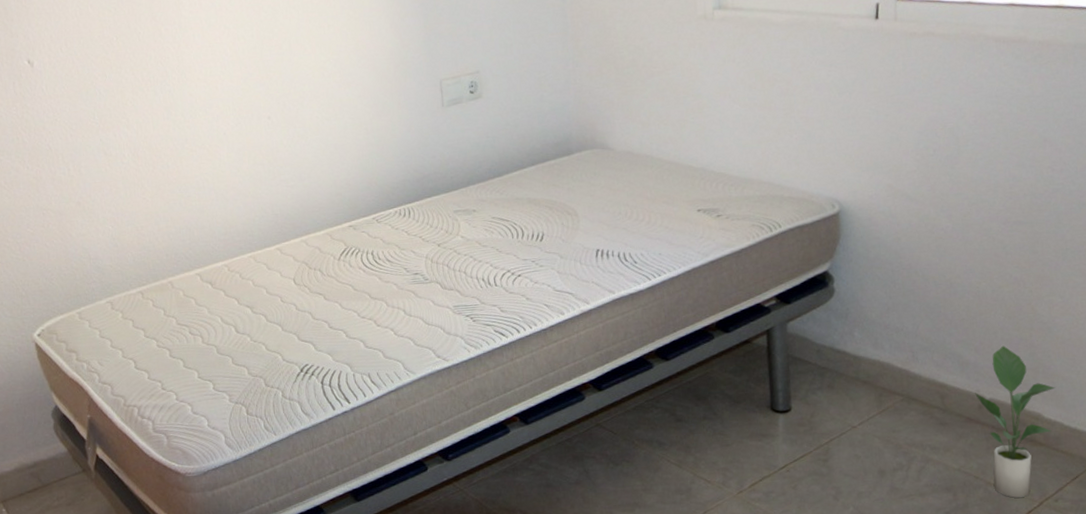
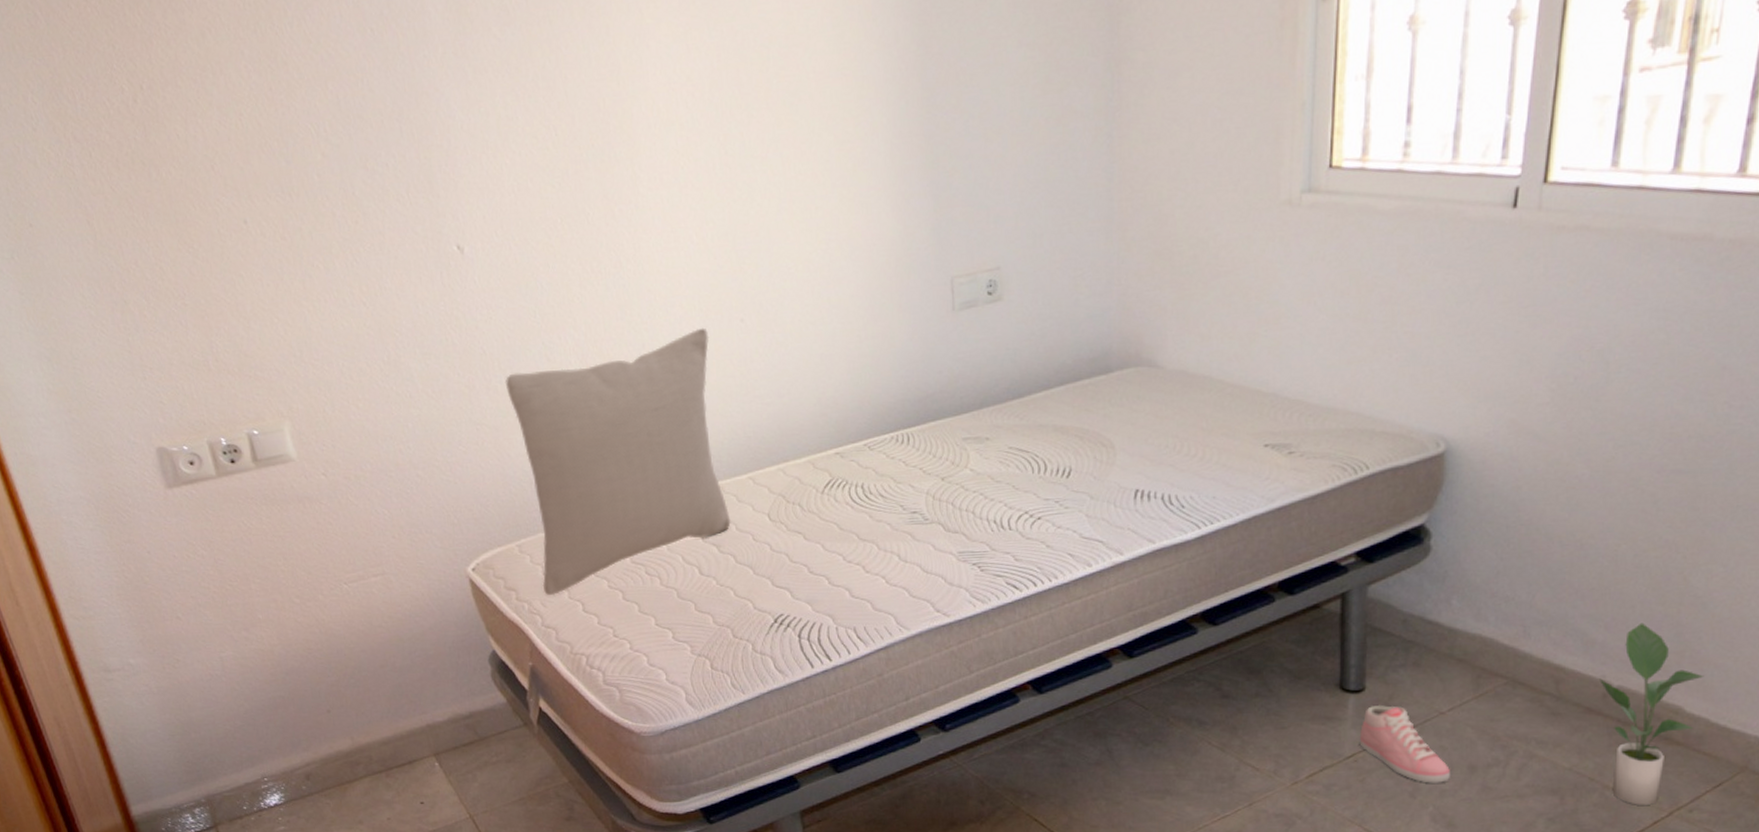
pillow: none [67,124,262,355] -> present [505,327,731,595]
sneaker: none [789,422,865,487] -> present [1359,704,1450,783]

